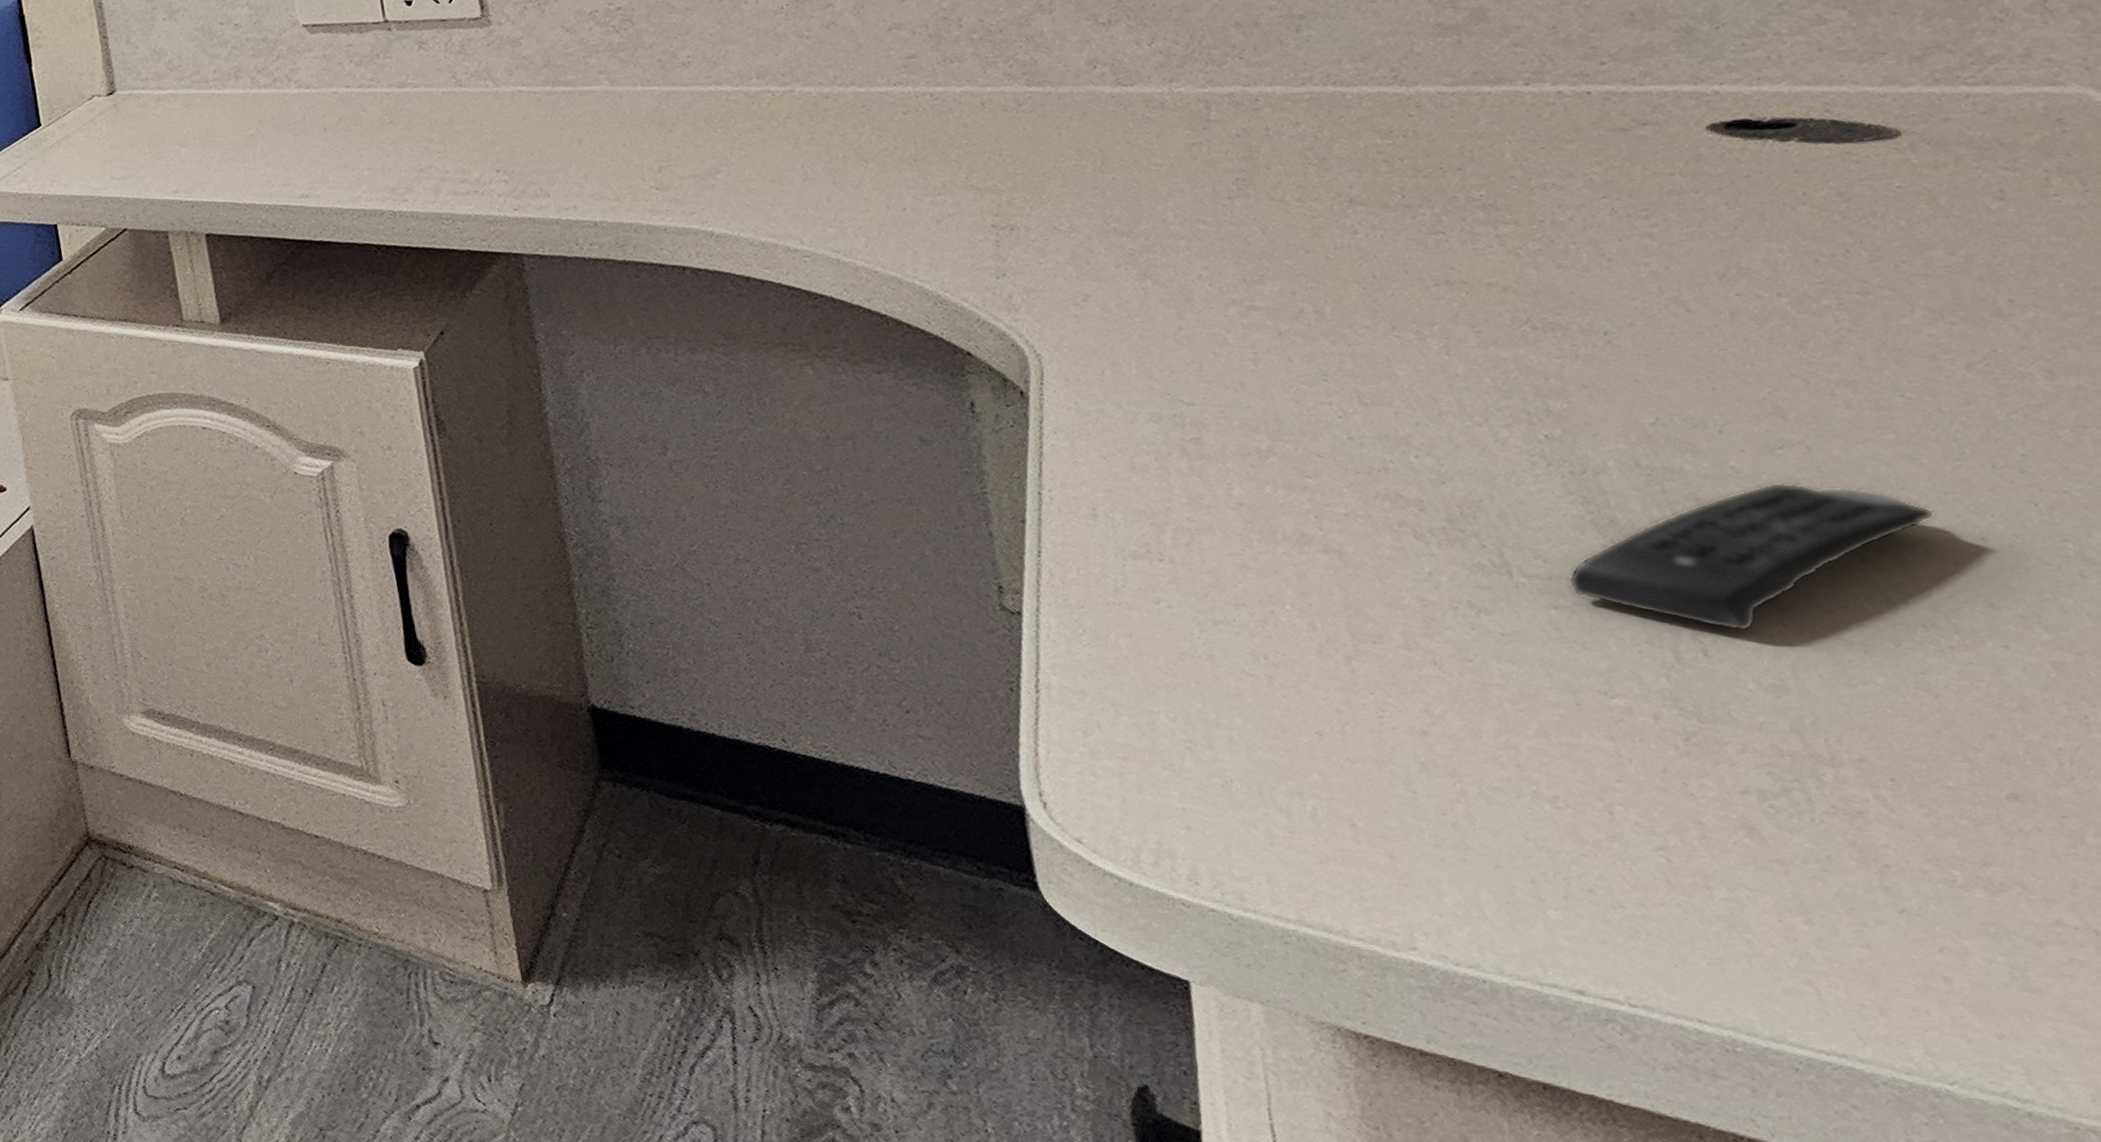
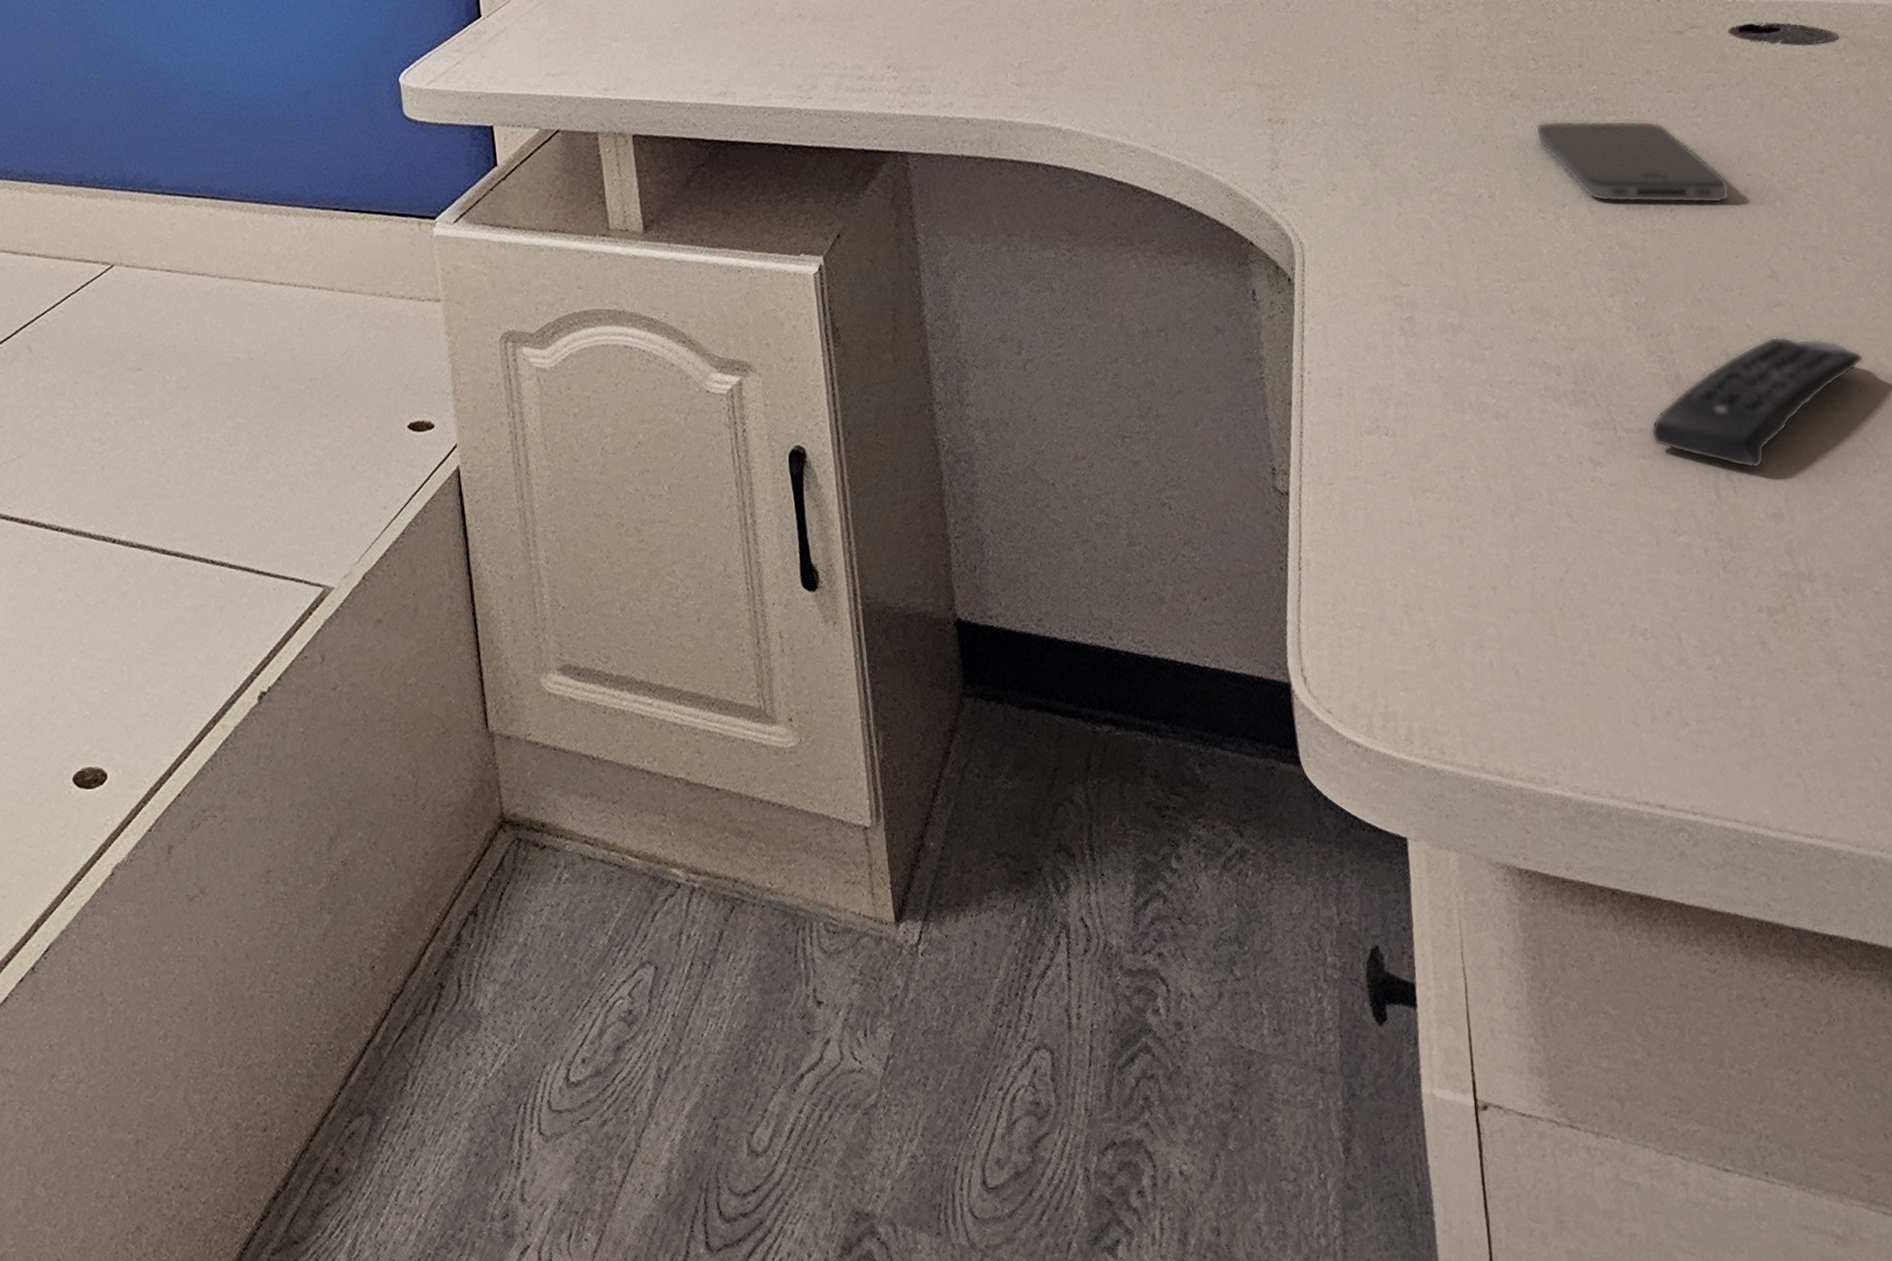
smartphone: none [1387,229,1706,327] -> present [1535,120,1730,204]

